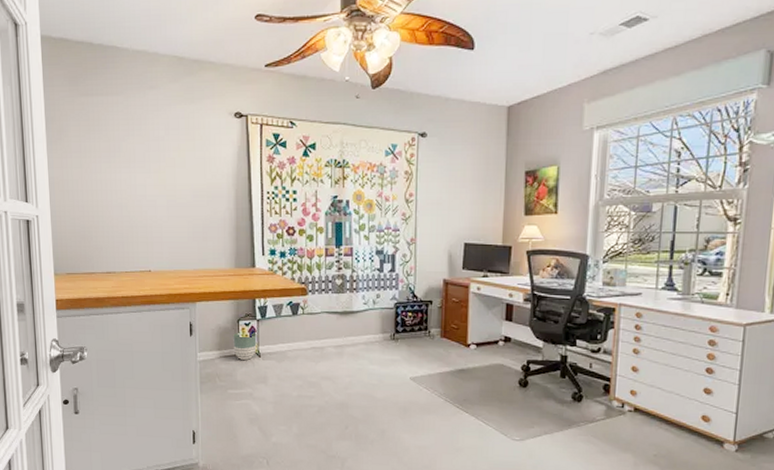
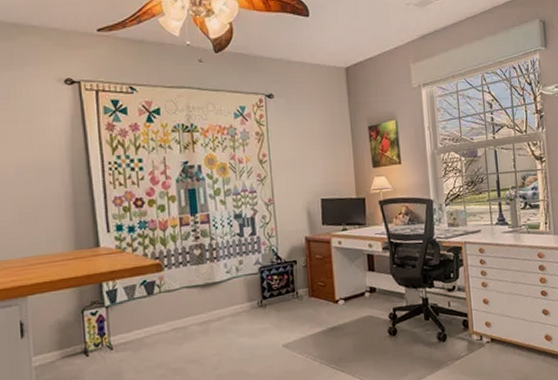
planter: present [233,331,257,360] -> none [77,321,108,357]

